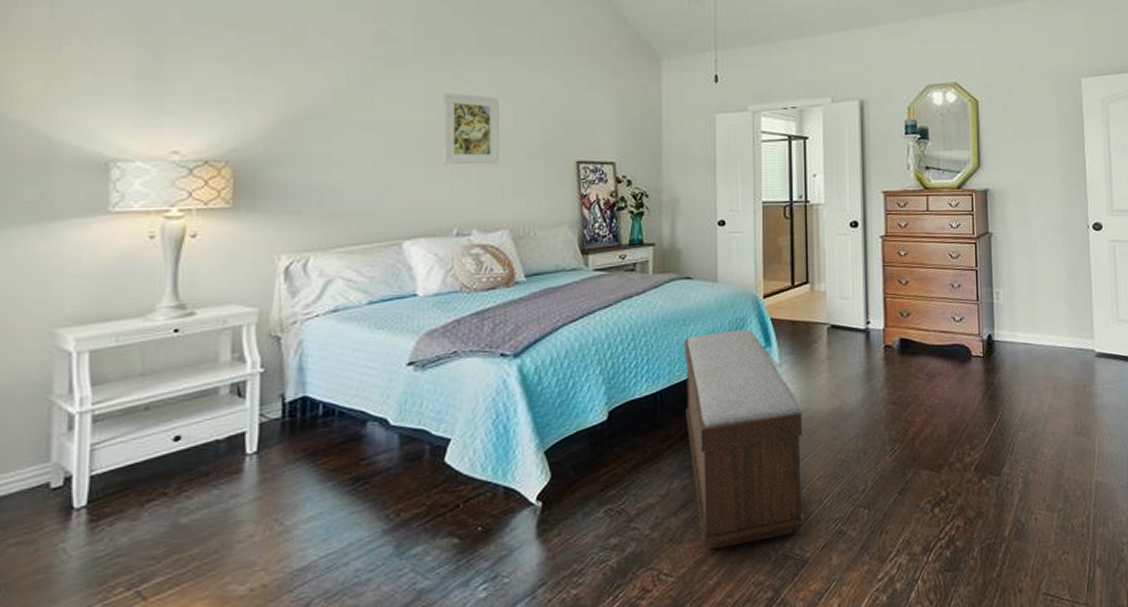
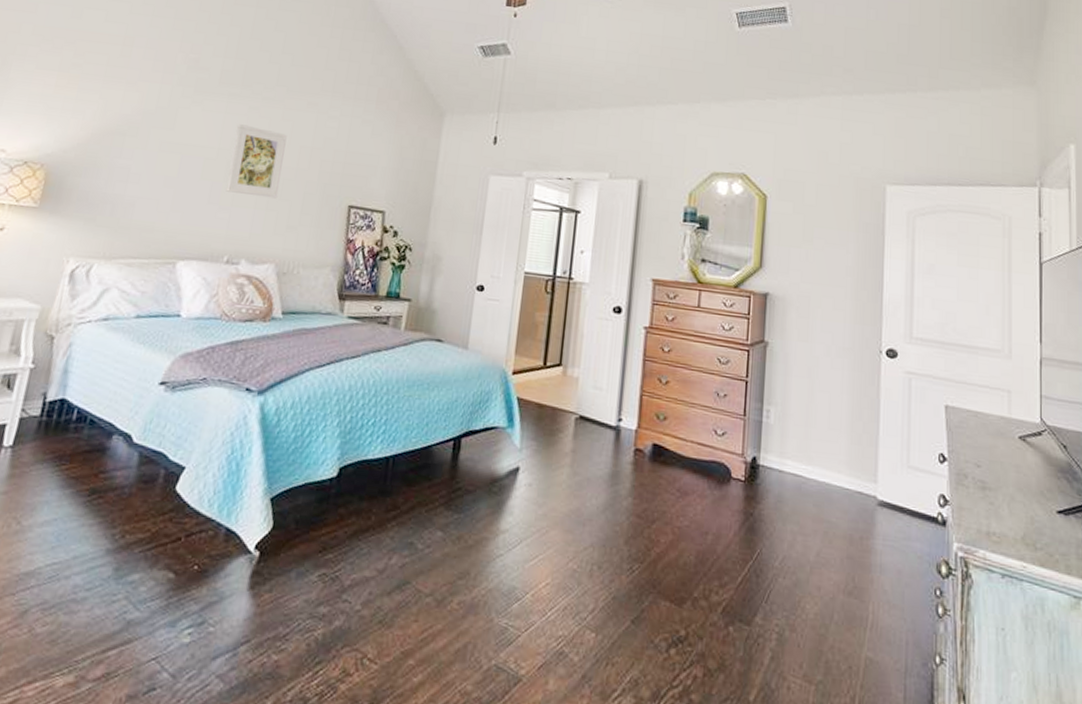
bench: present [684,329,805,551] -> none [412,402,539,644]

